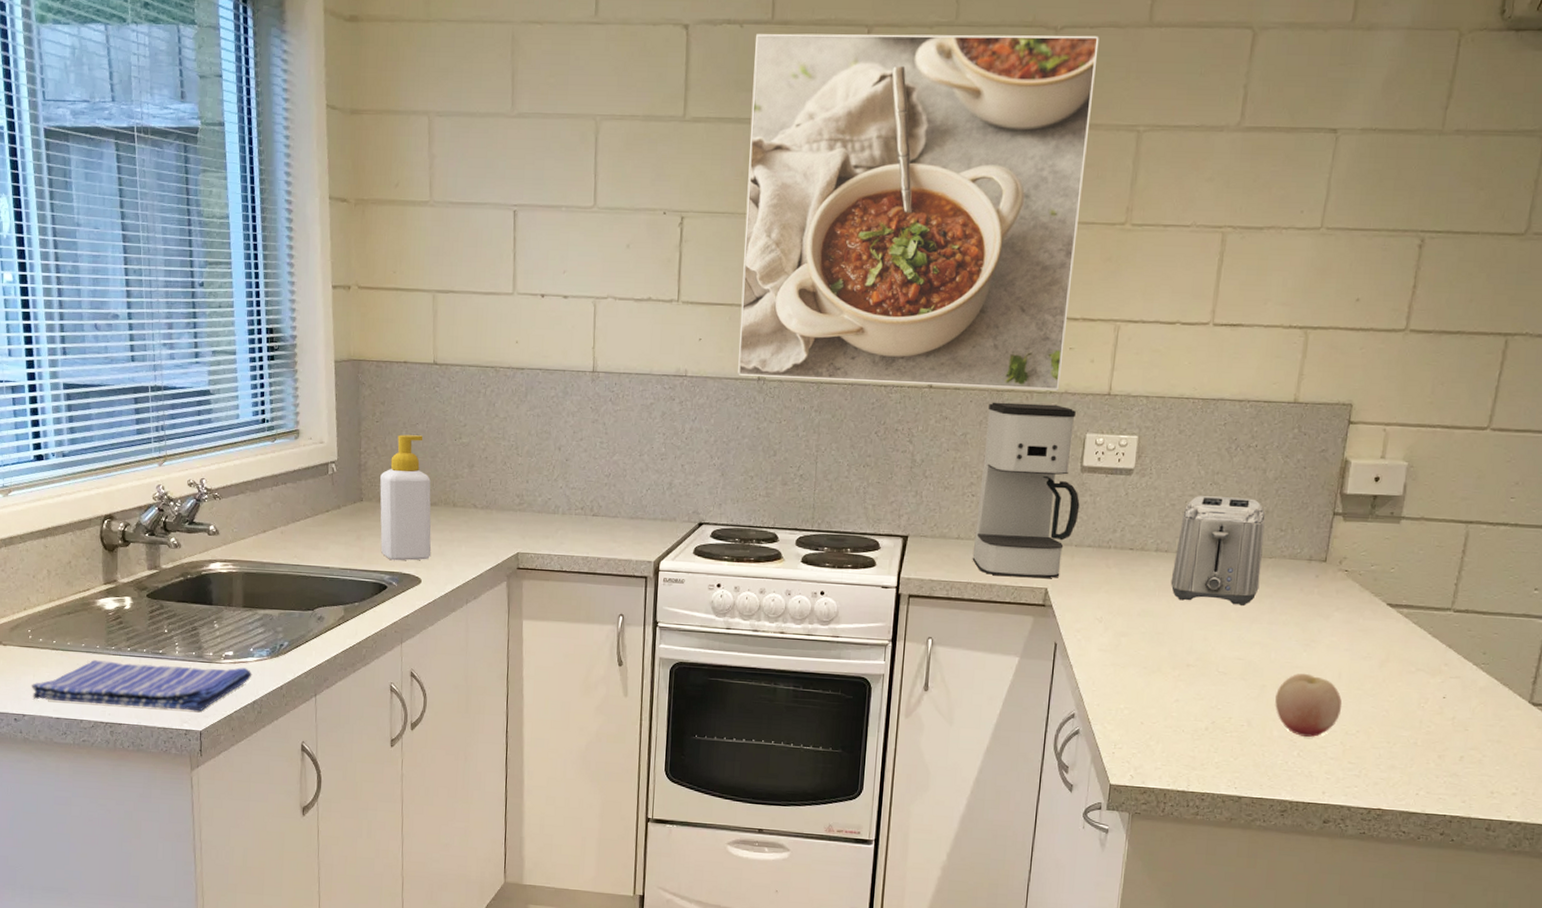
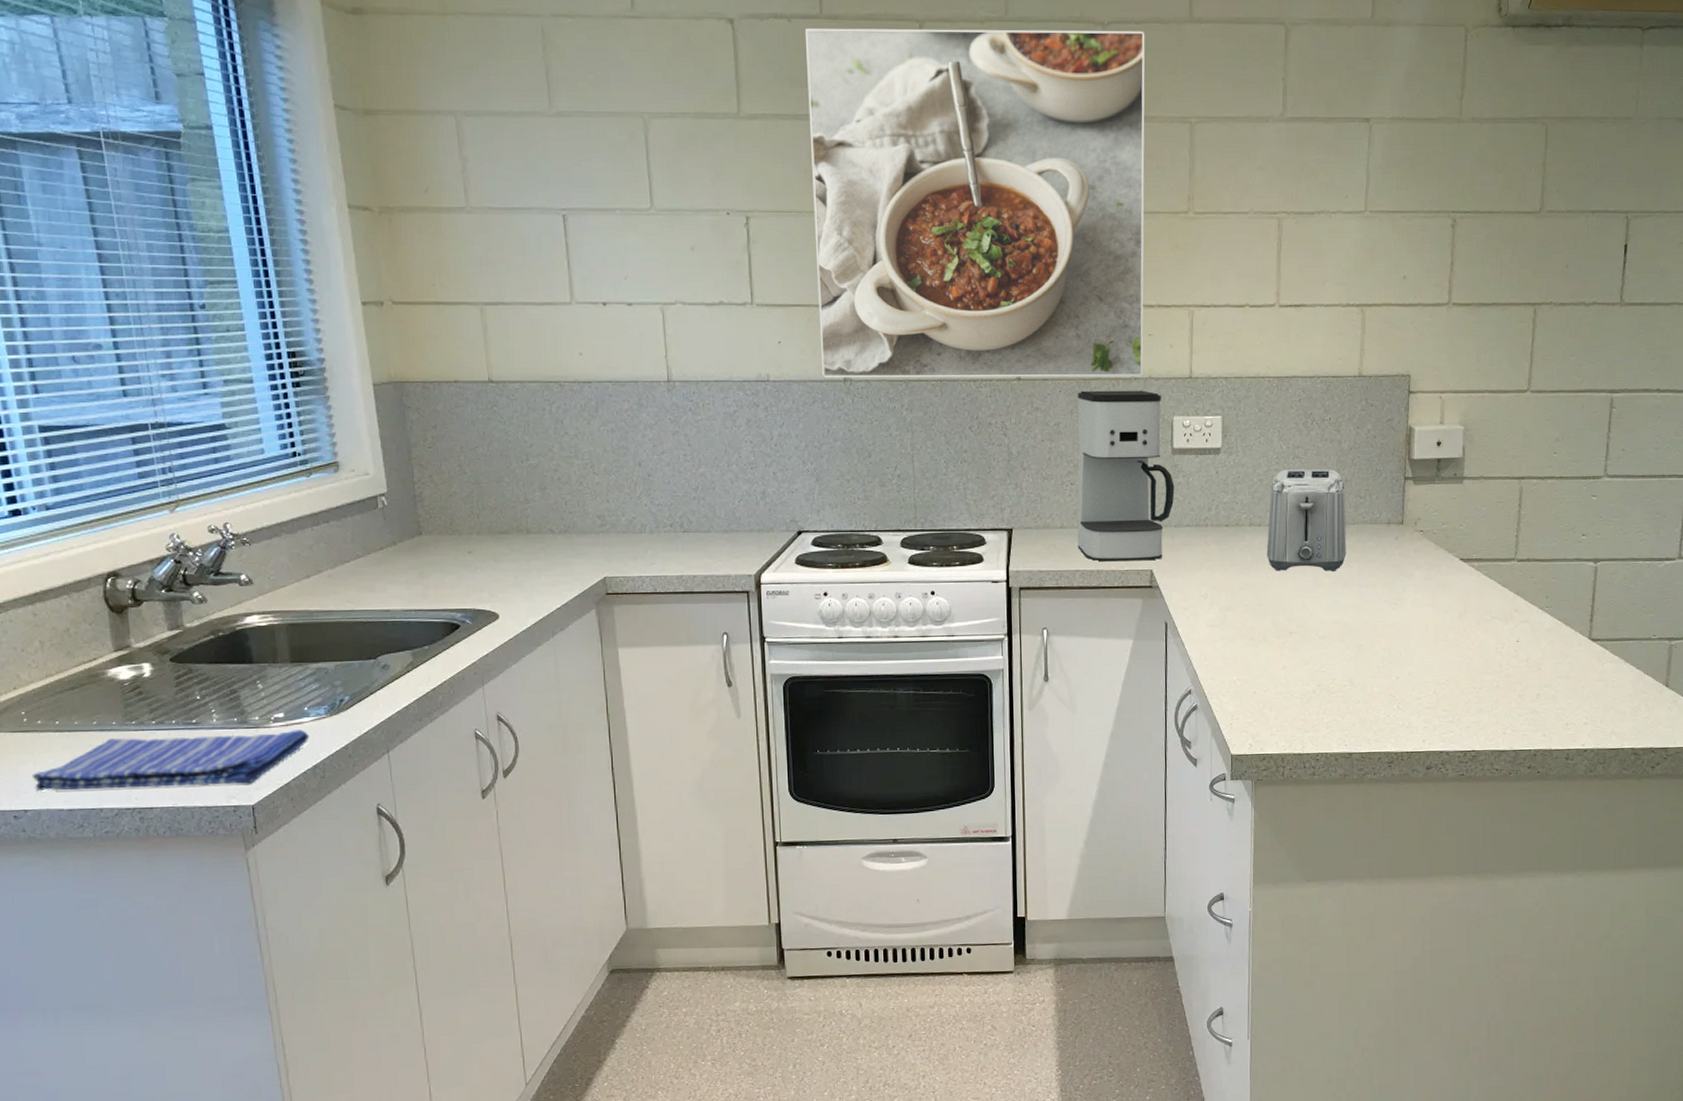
soap bottle: present [380,434,432,561] -> none [440,459,508,597]
fruit: present [1275,673,1343,737] -> none [1372,630,1432,690]

